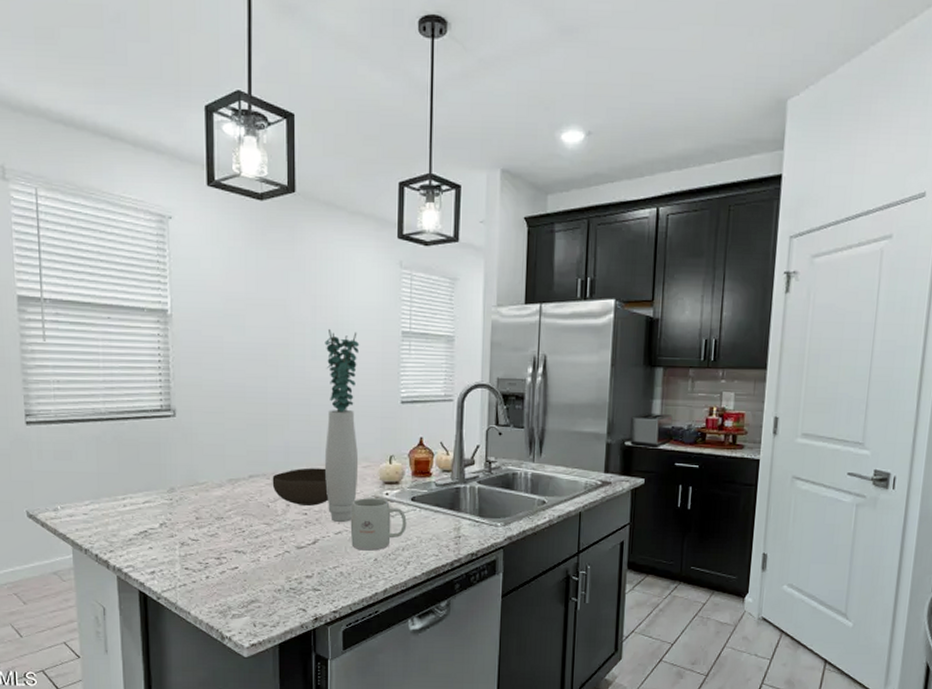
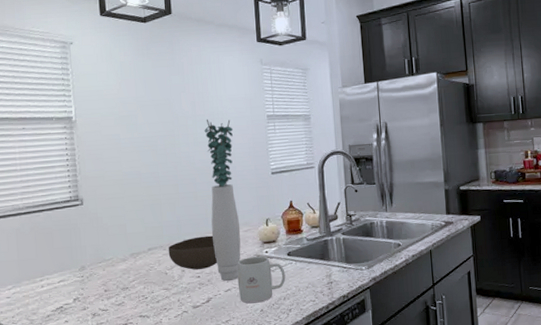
toaster: present [630,412,673,447] -> none [462,160,498,189]

